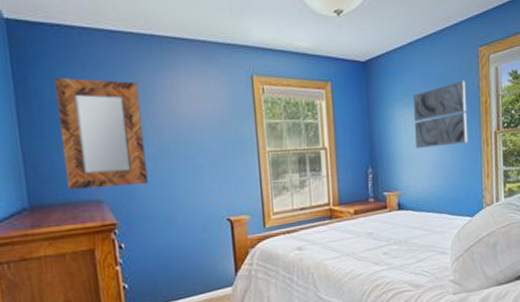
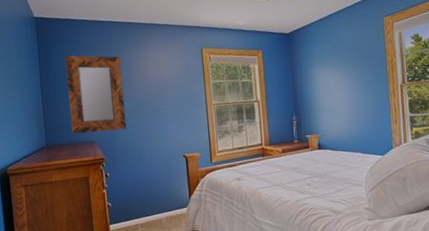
wall art: present [412,80,467,148] -> none [328,44,377,100]

